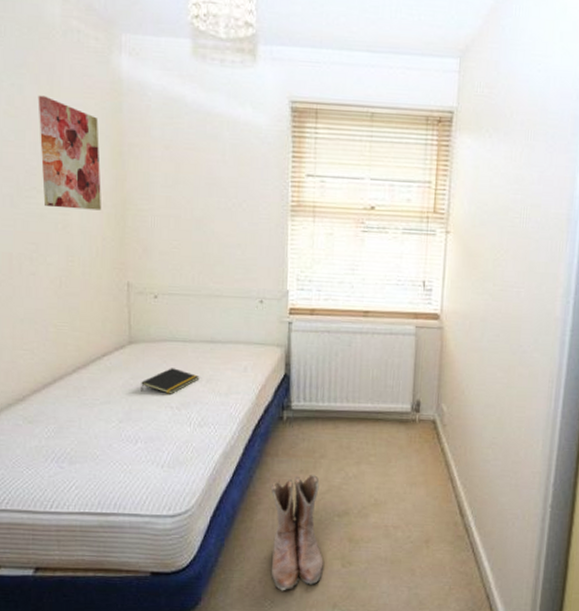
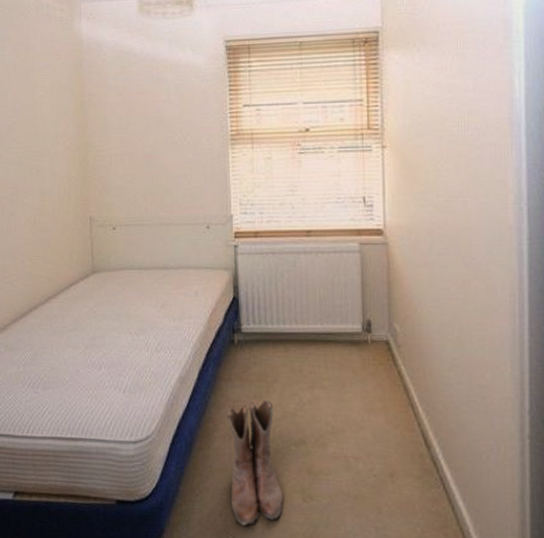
wall art: present [38,95,101,211] -> none [16,62,67,155]
notepad: present [141,368,200,394] -> none [103,295,155,320]

